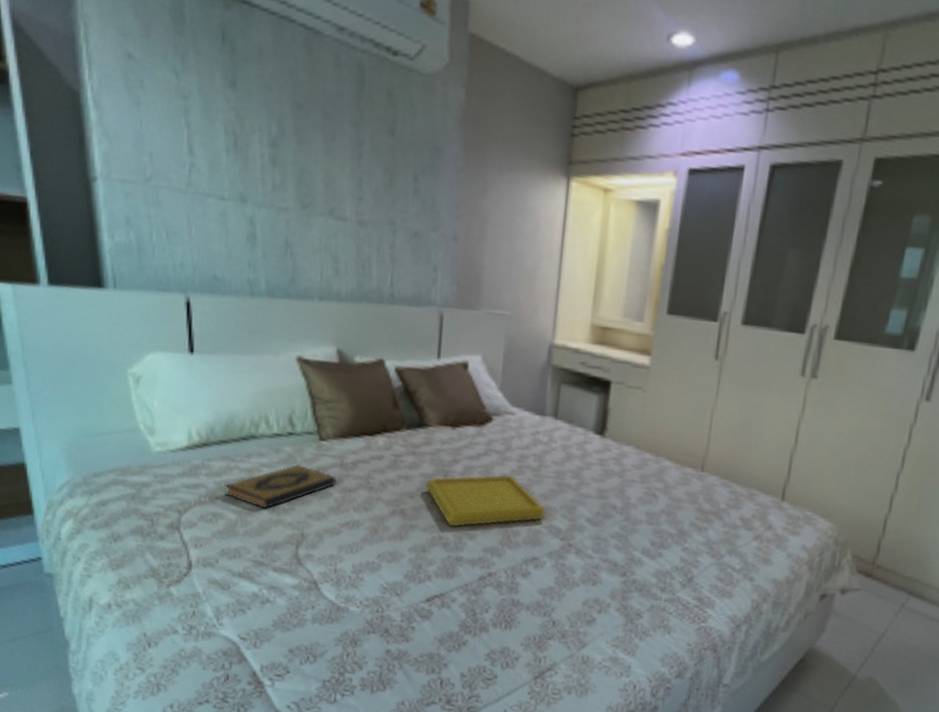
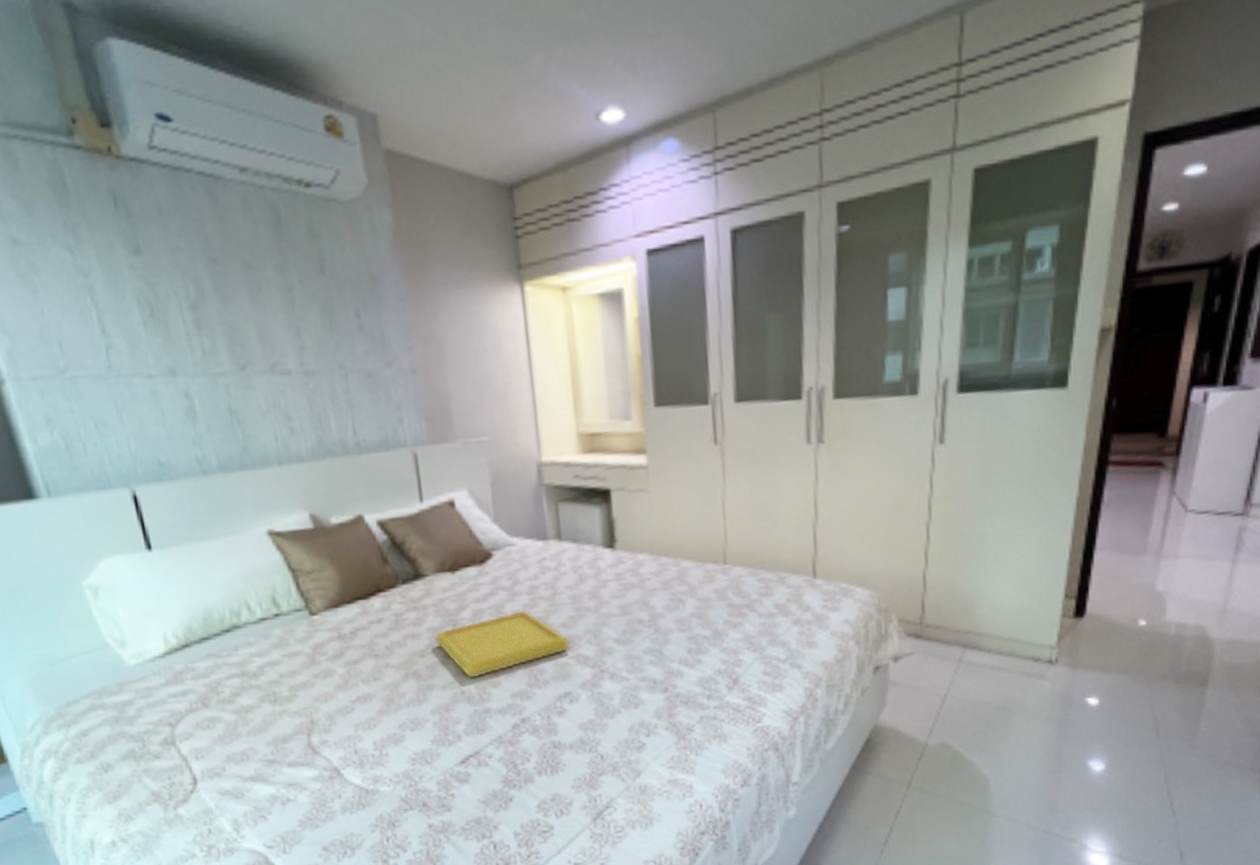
hardback book: present [225,463,336,509] -> none [216,645,338,702]

